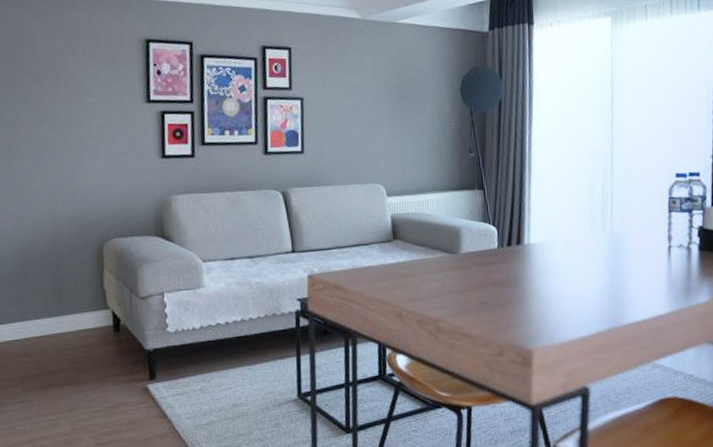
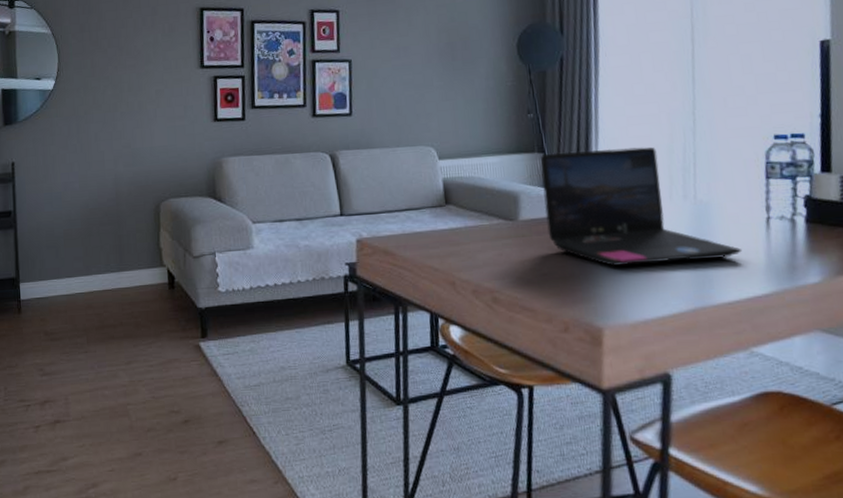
laptop: none [480,184,649,294] -> present [540,147,743,267]

